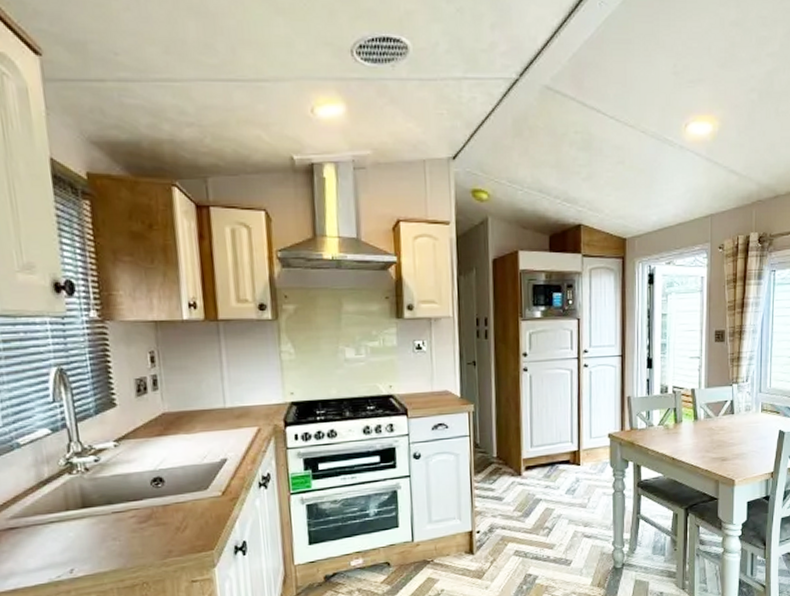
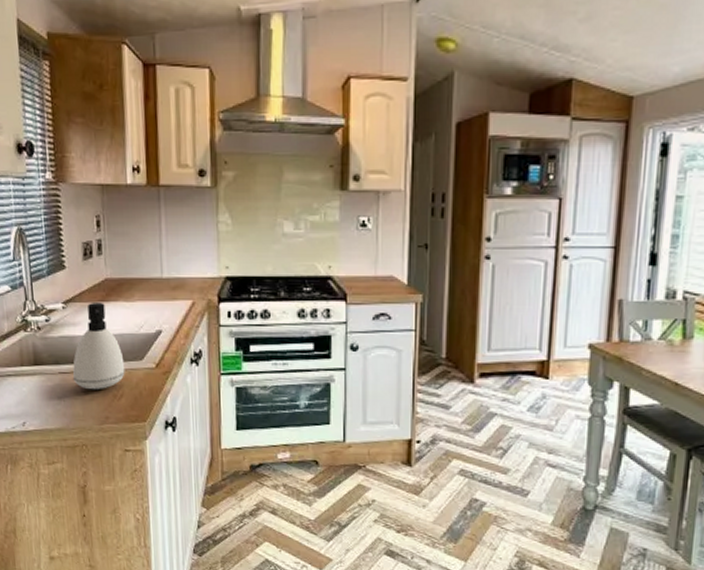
soap dispenser: none [128,436,189,526] -> present [72,301,125,390]

